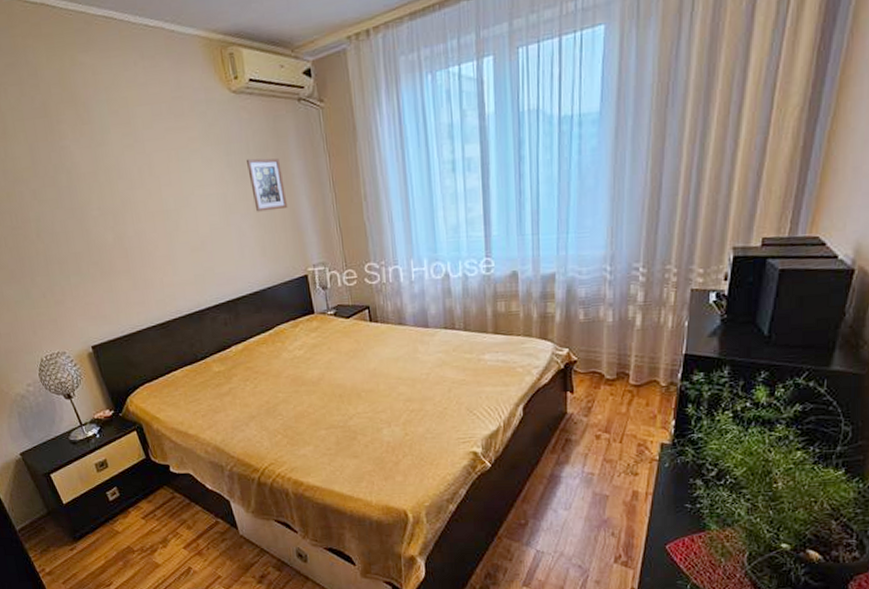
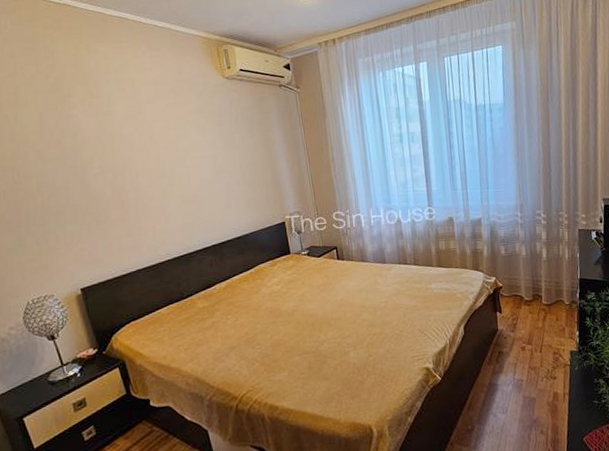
picture frame: present [247,158,288,212] -> none [235,129,269,171]

